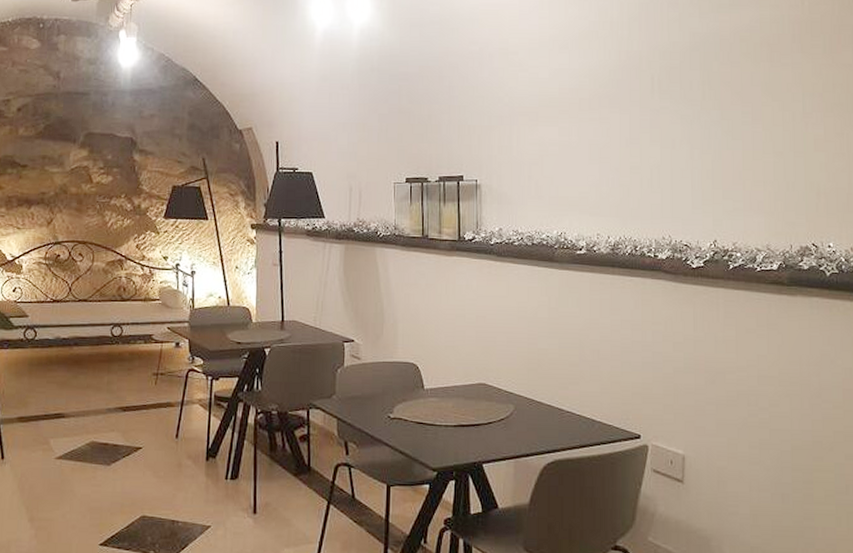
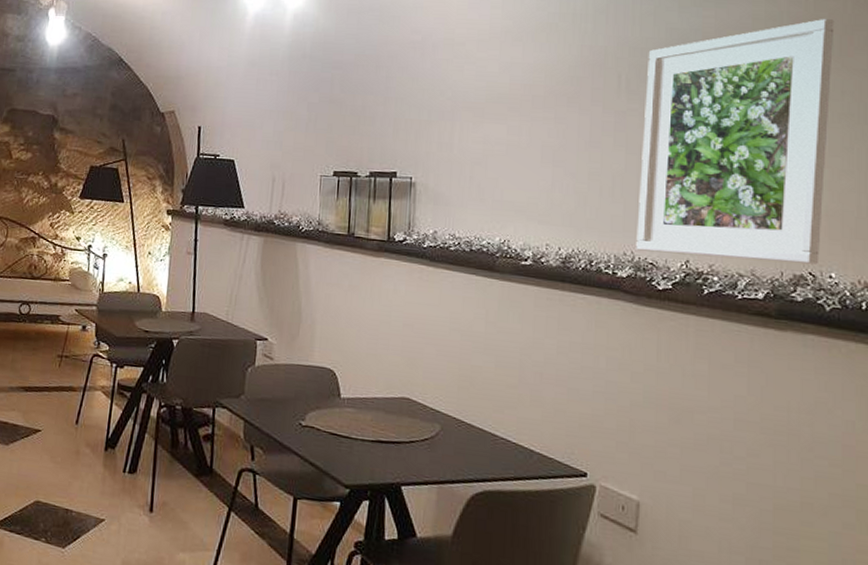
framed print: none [672,20,826,236] -> present [636,18,835,265]

